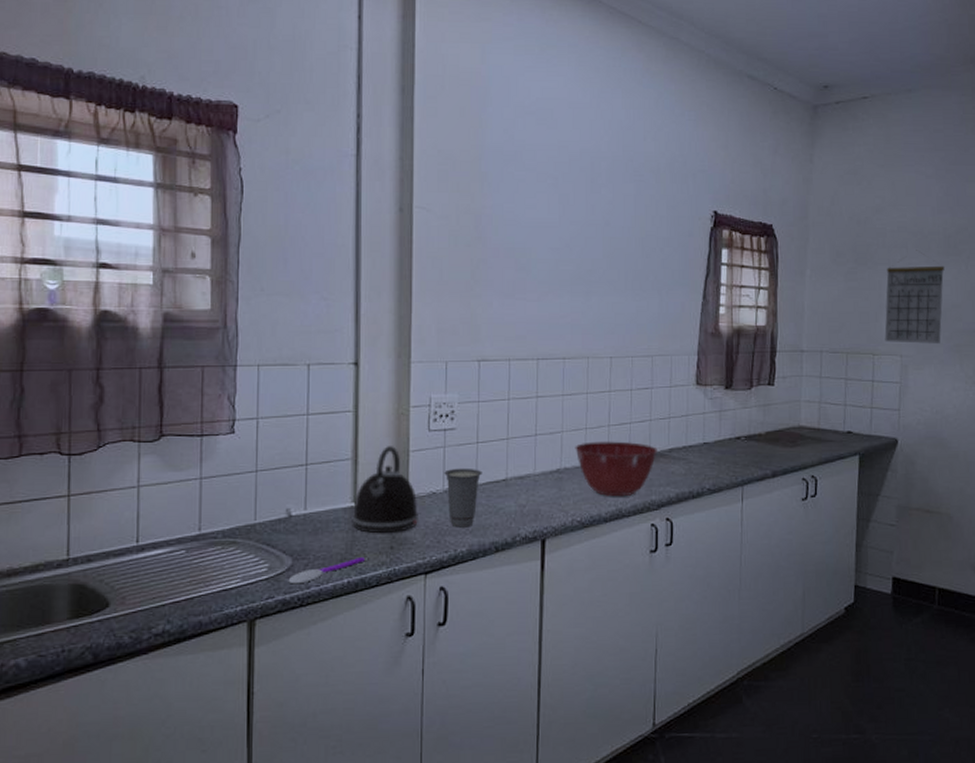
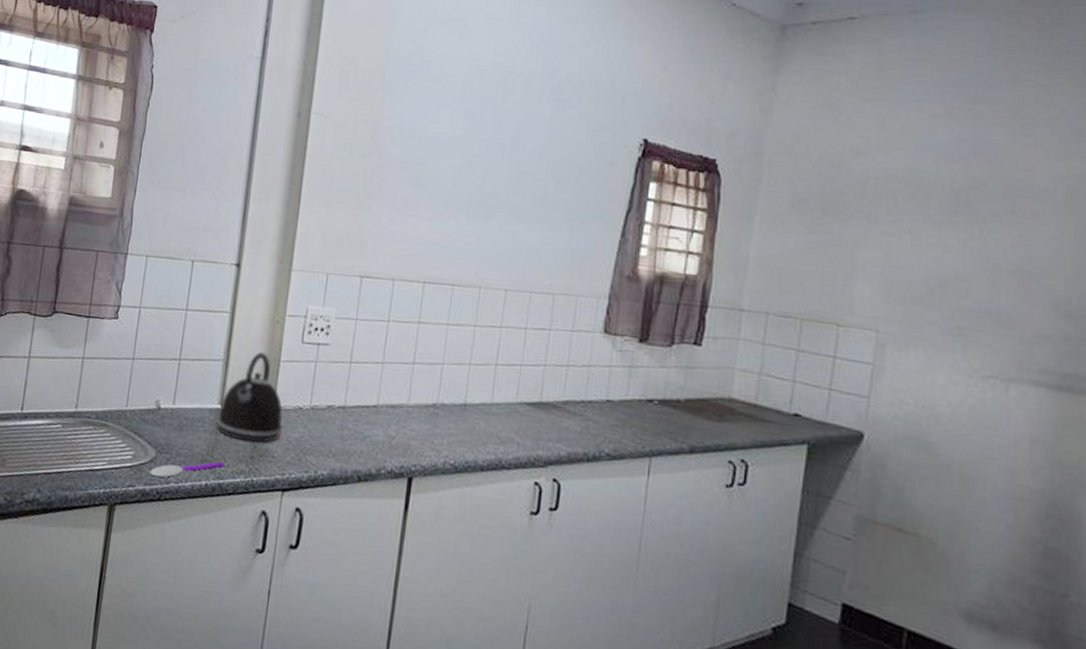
cup: present [444,467,482,528] -> none [313,385,353,451]
mixing bowl: present [575,441,657,497] -> none [455,379,550,446]
calendar: present [884,250,945,344] -> none [855,204,949,322]

